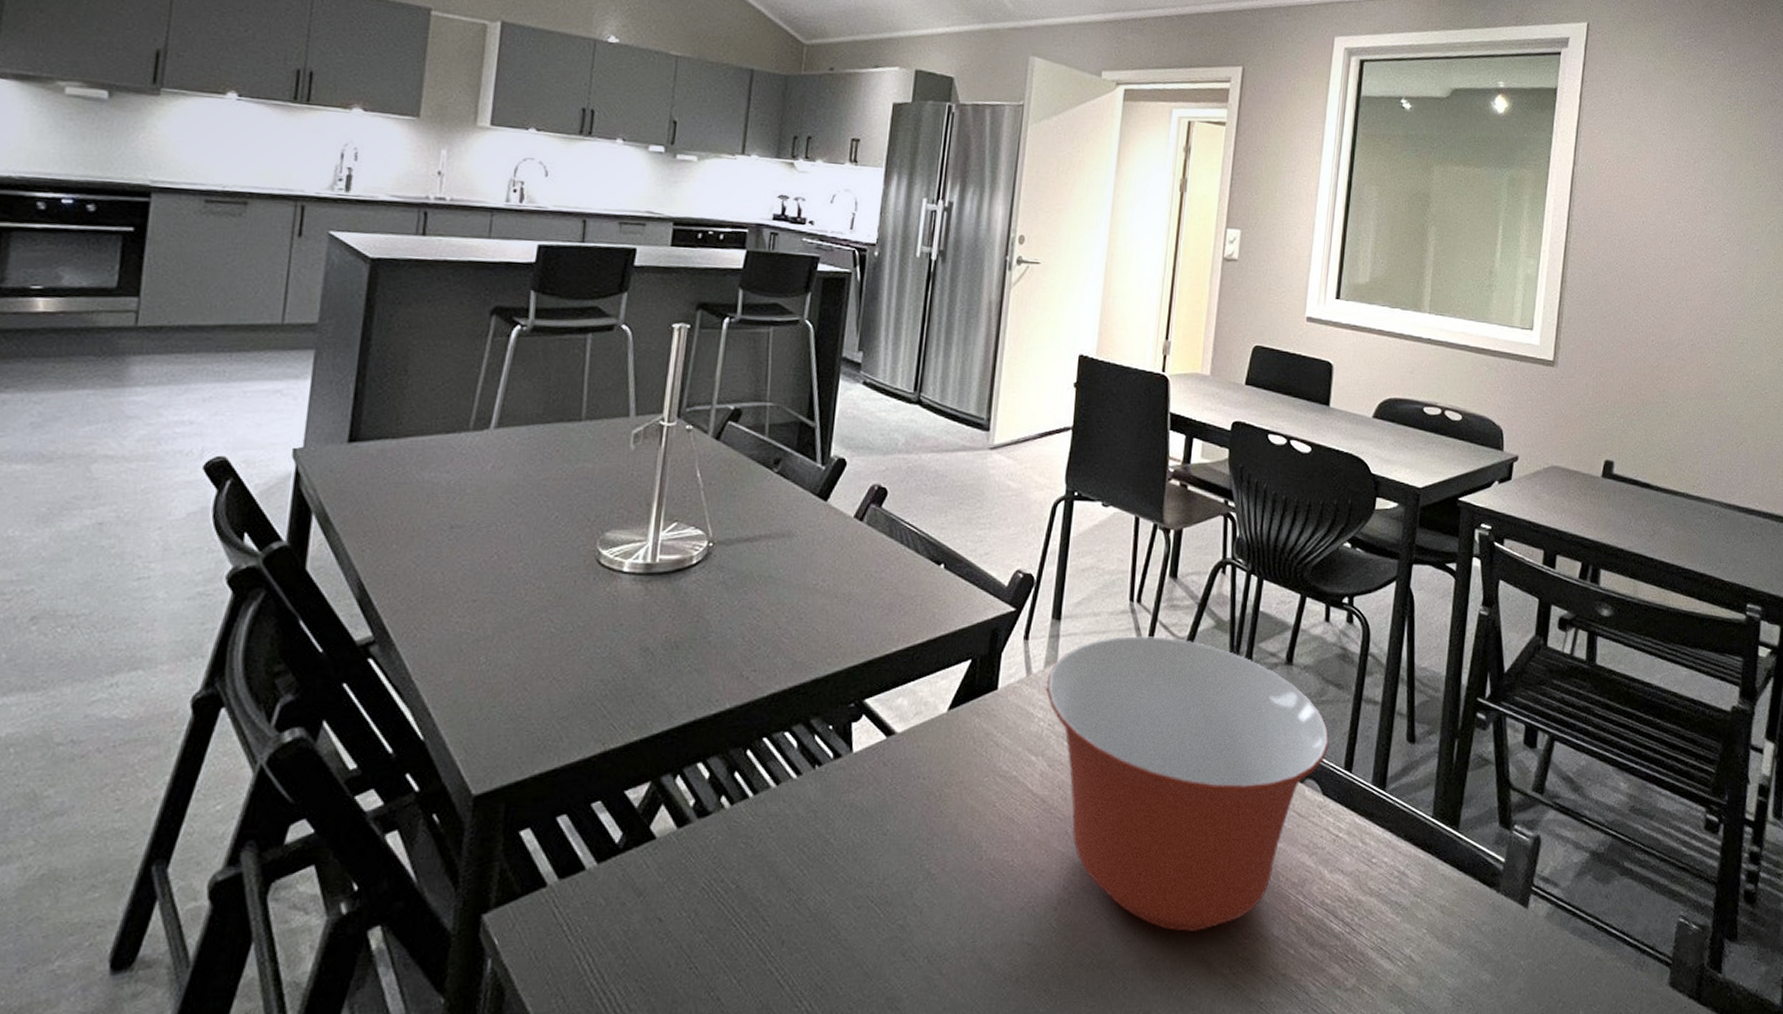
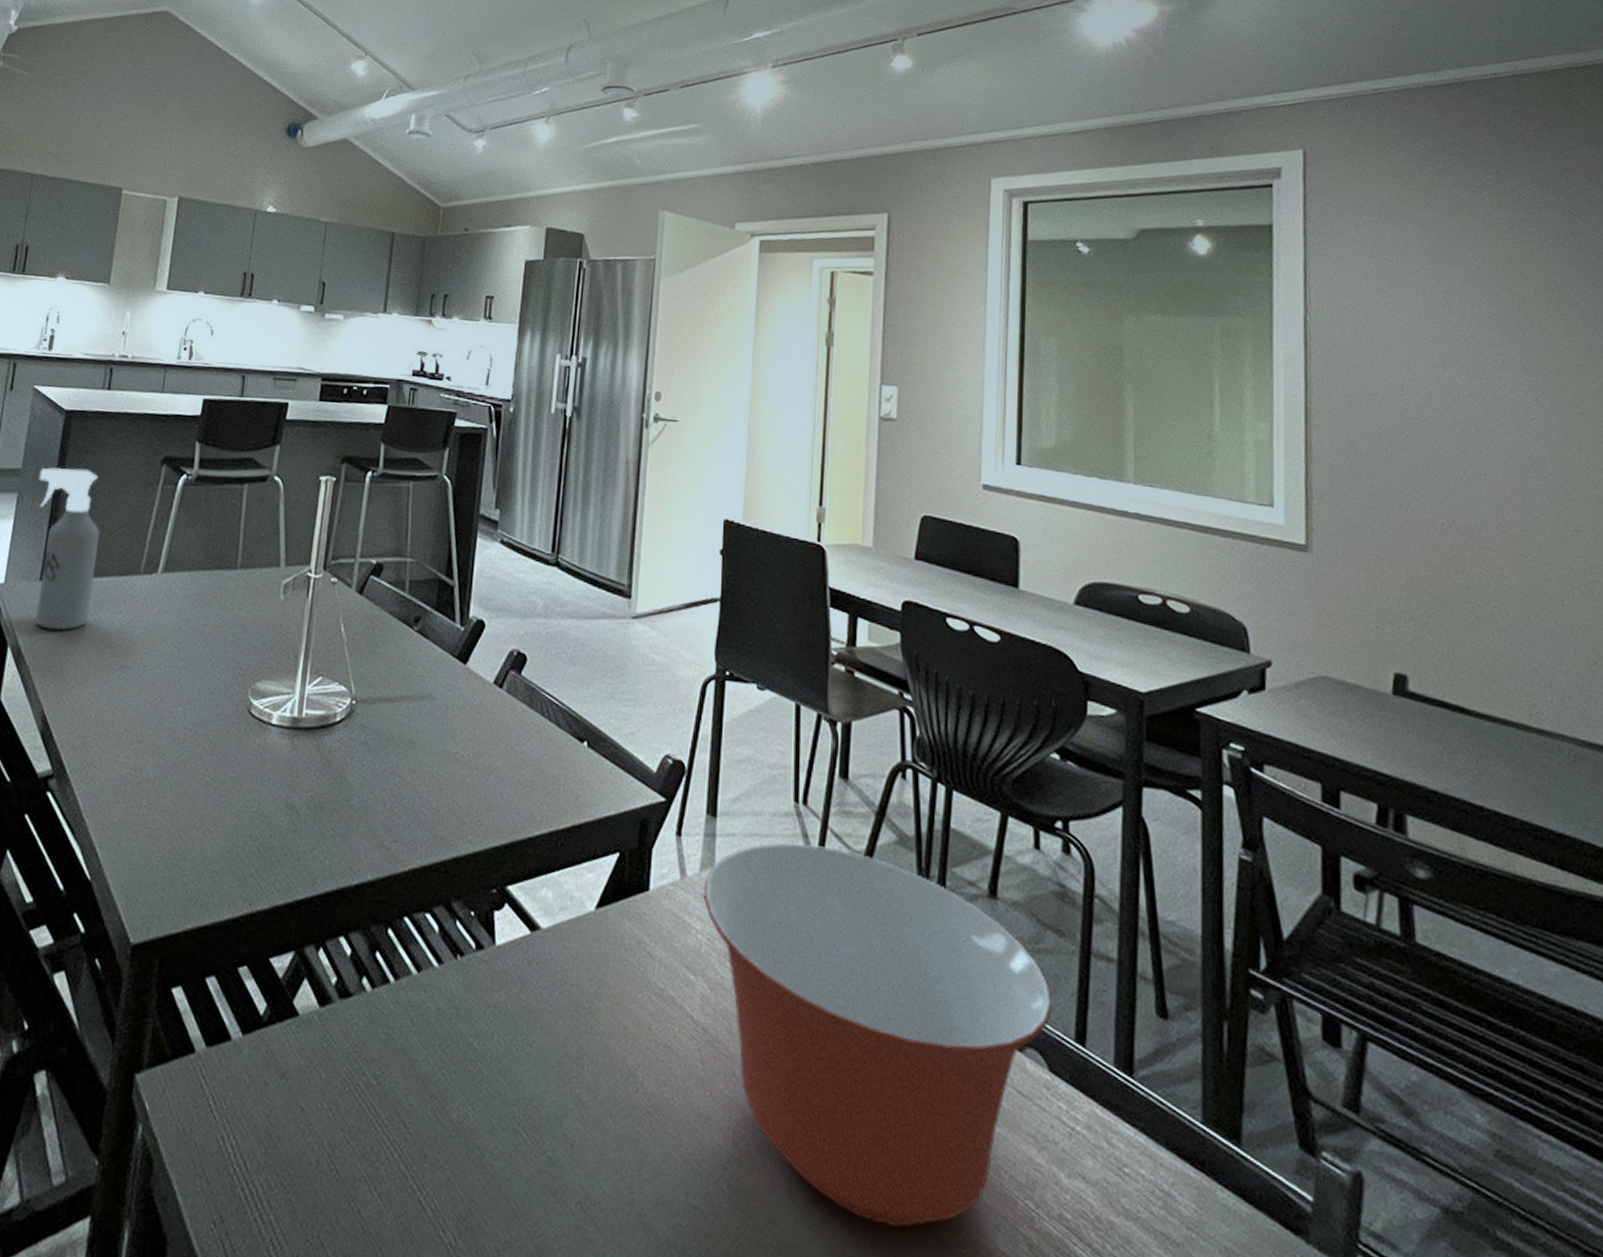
spray bottle: none [340,321,419,494] -> present [35,467,100,631]

